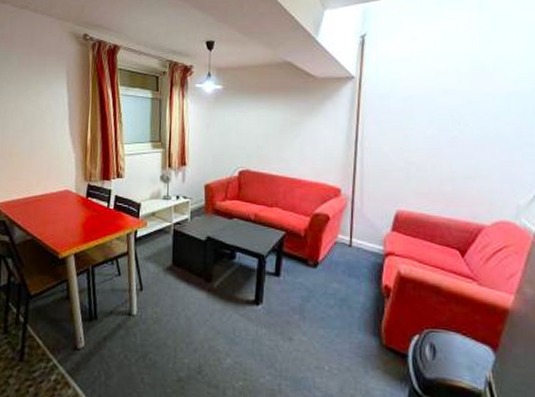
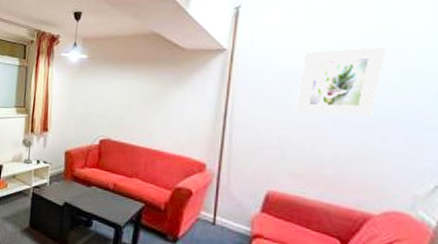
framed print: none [417,72,492,136] -> present [295,47,387,117]

